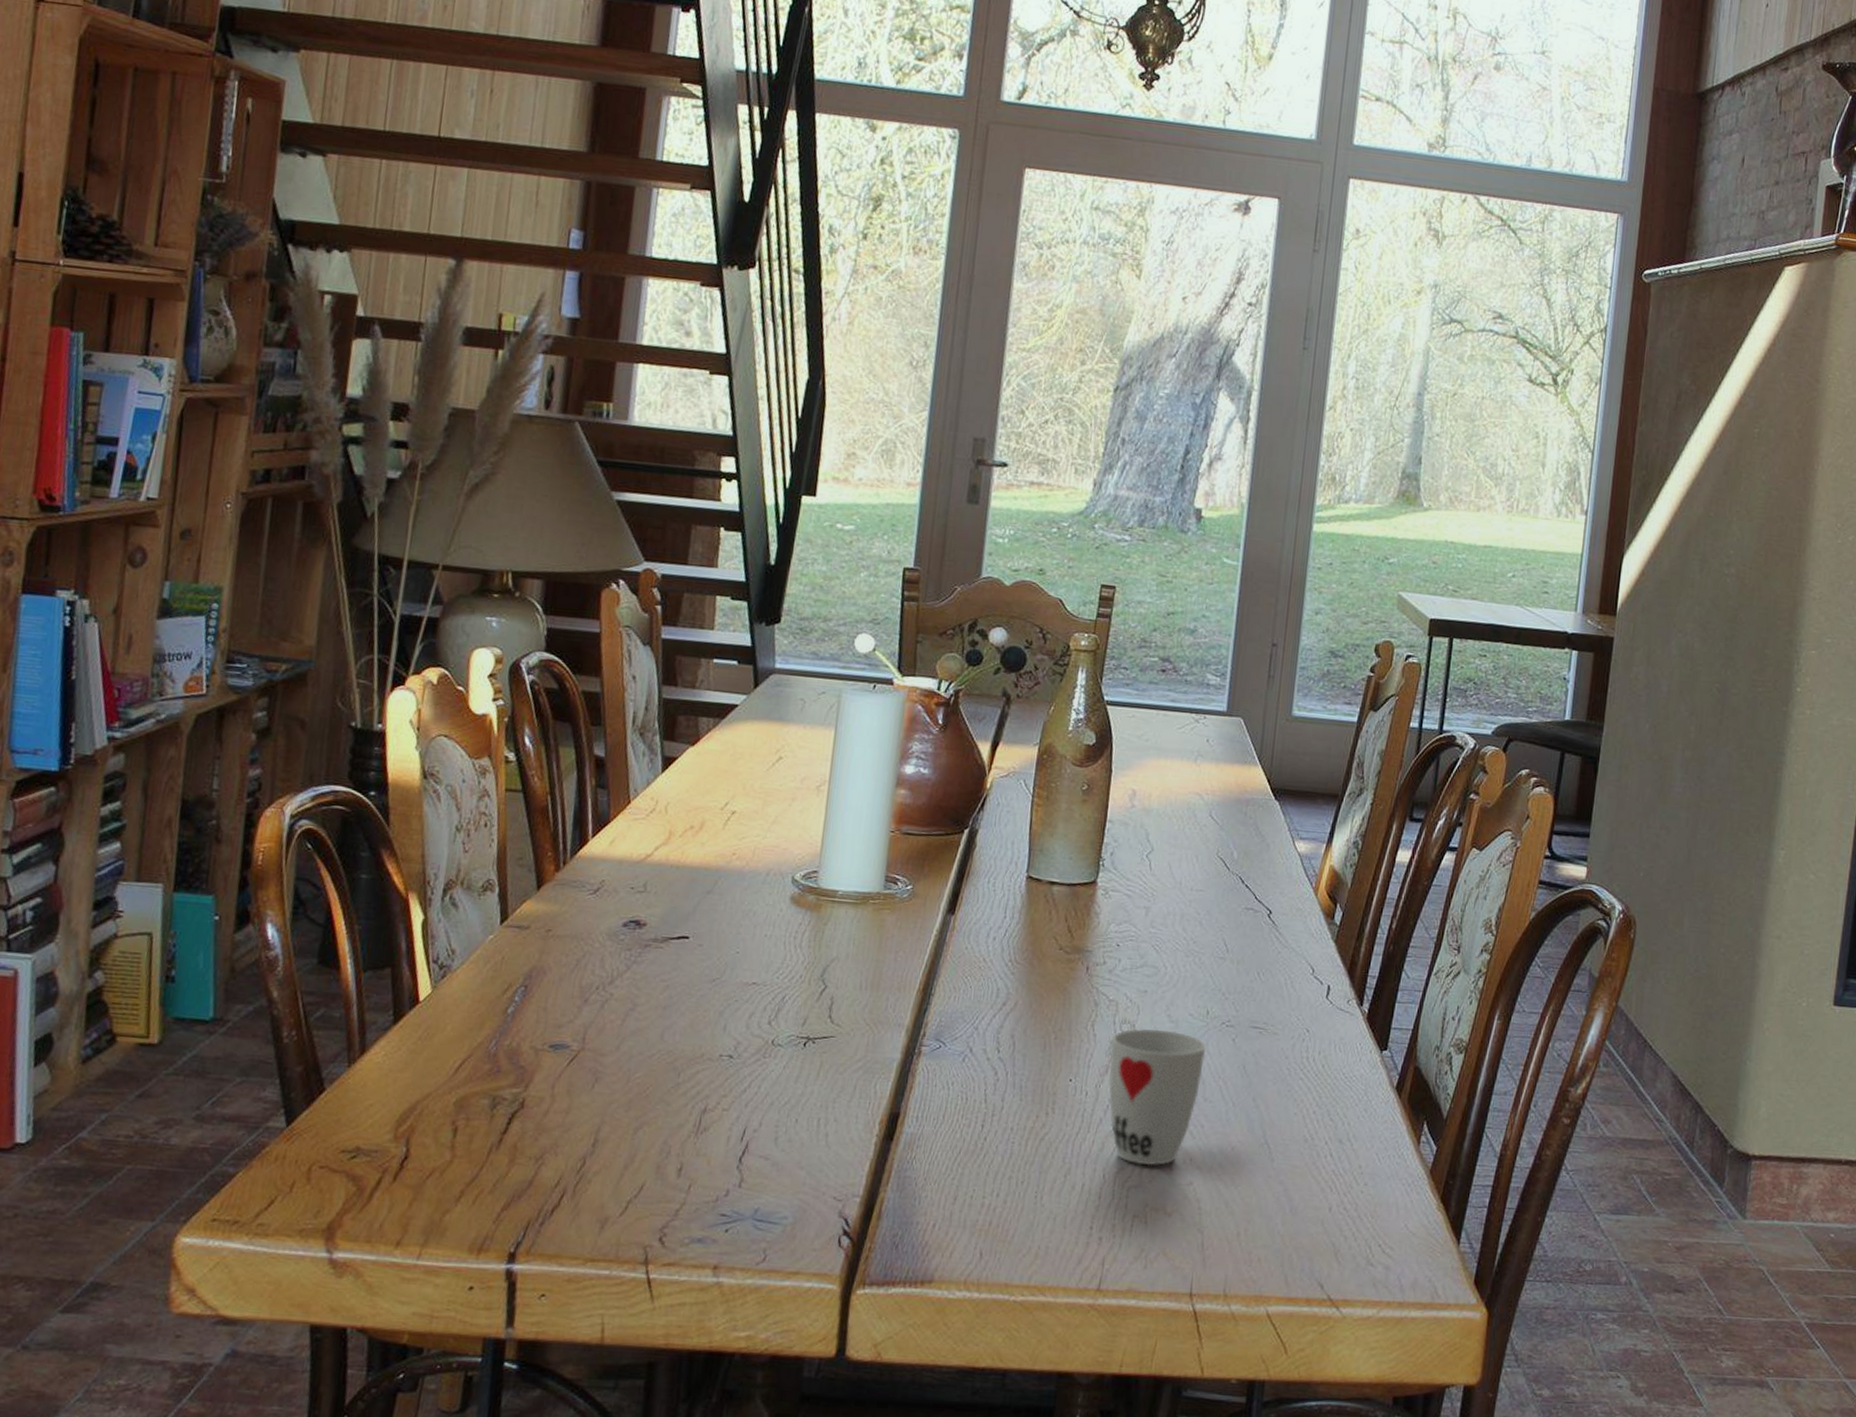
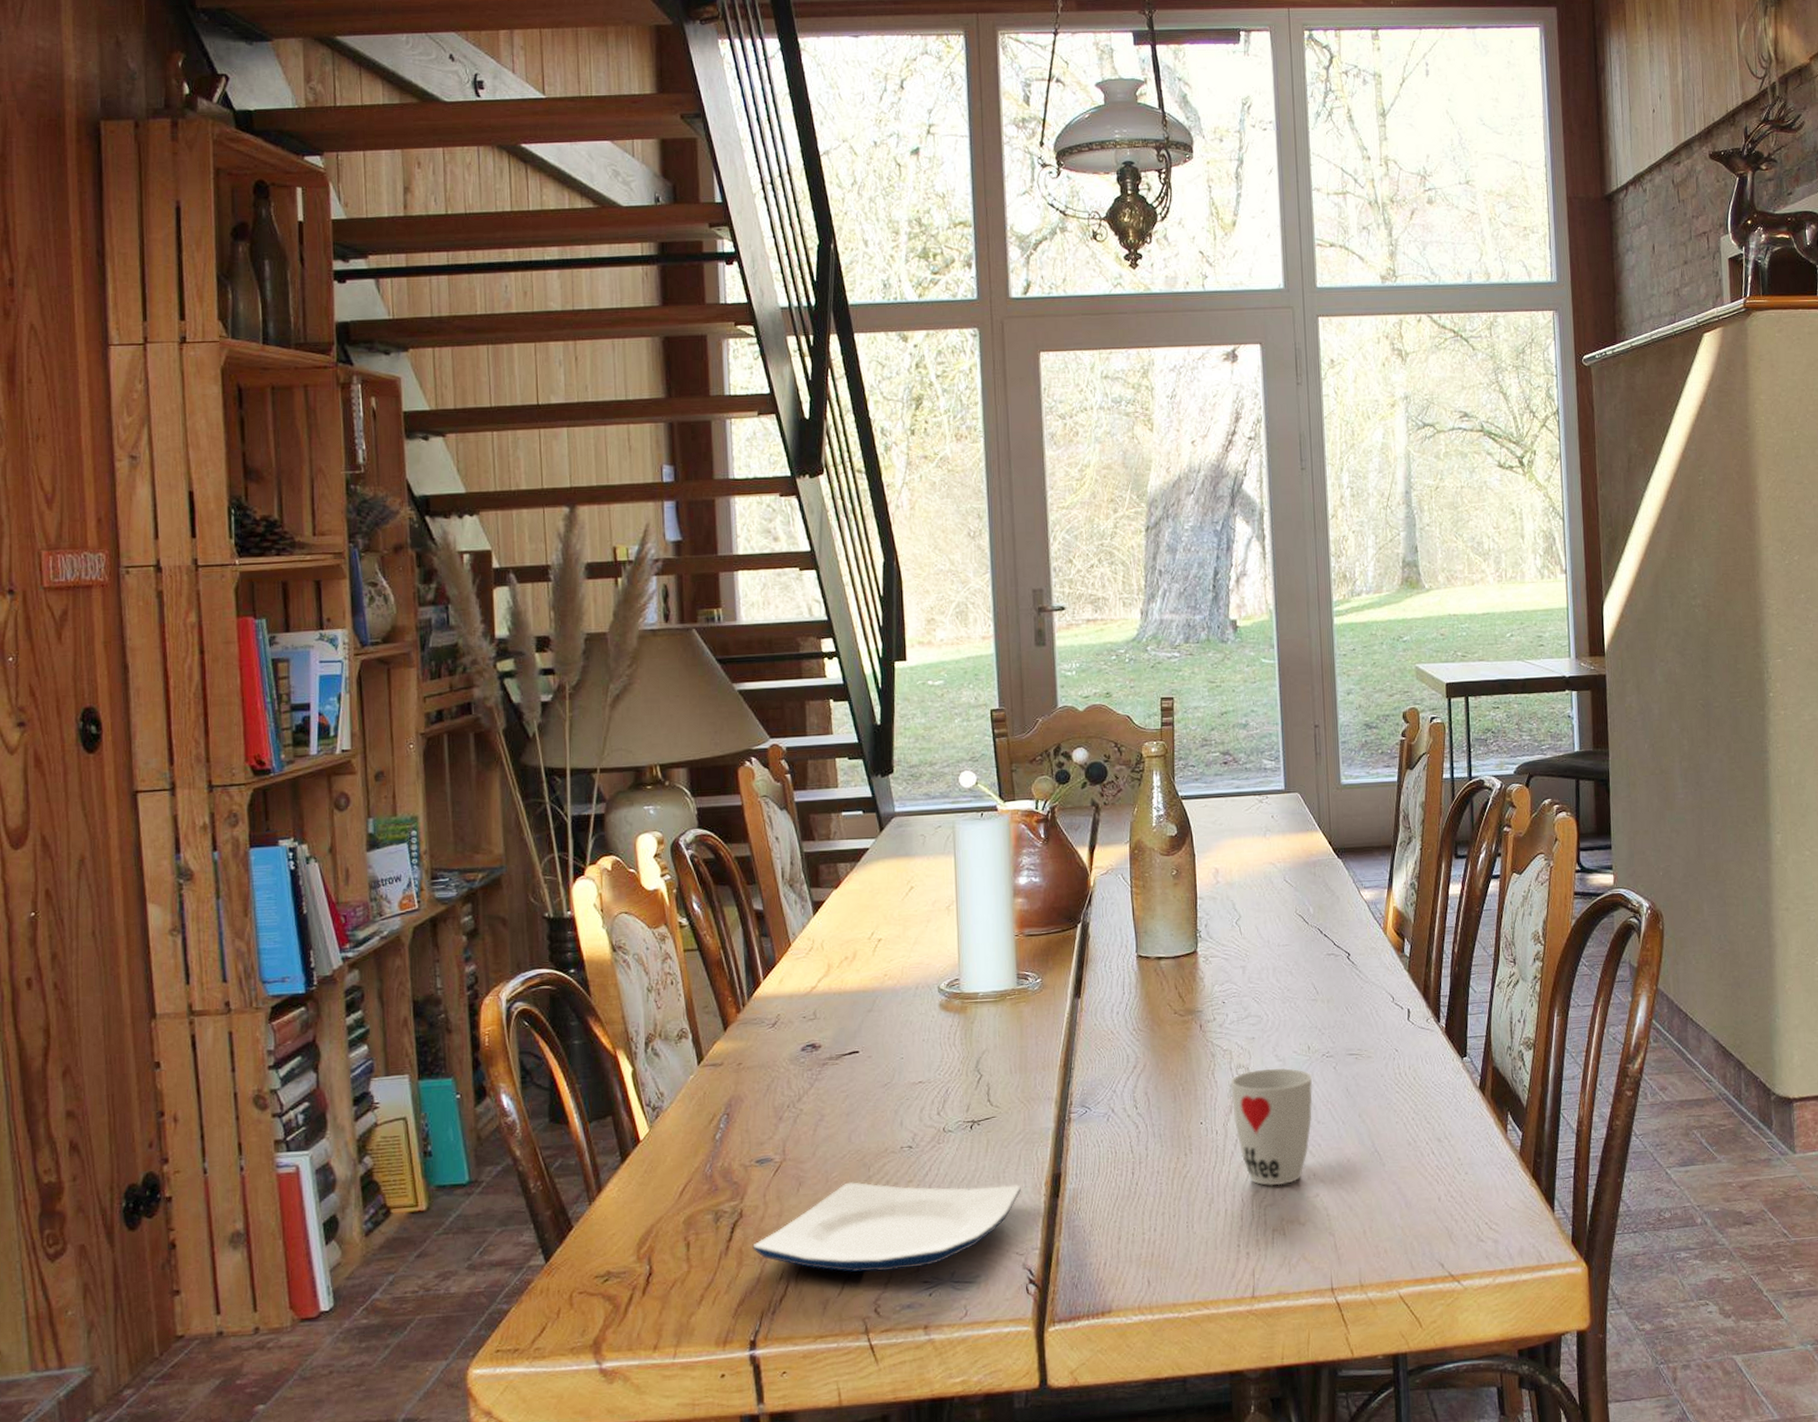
plate: none [529,1086,852,1198] -> present [752,1182,1022,1272]

